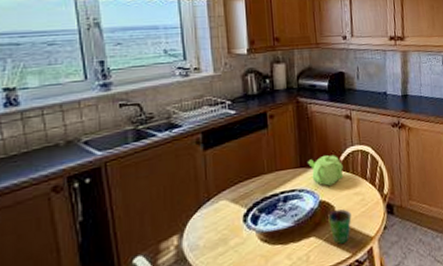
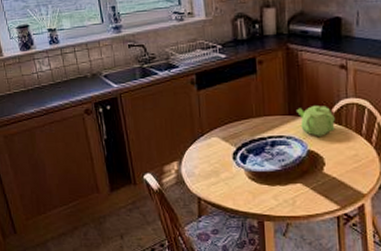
cup: present [328,208,352,244] -> none [316,160,342,195]

